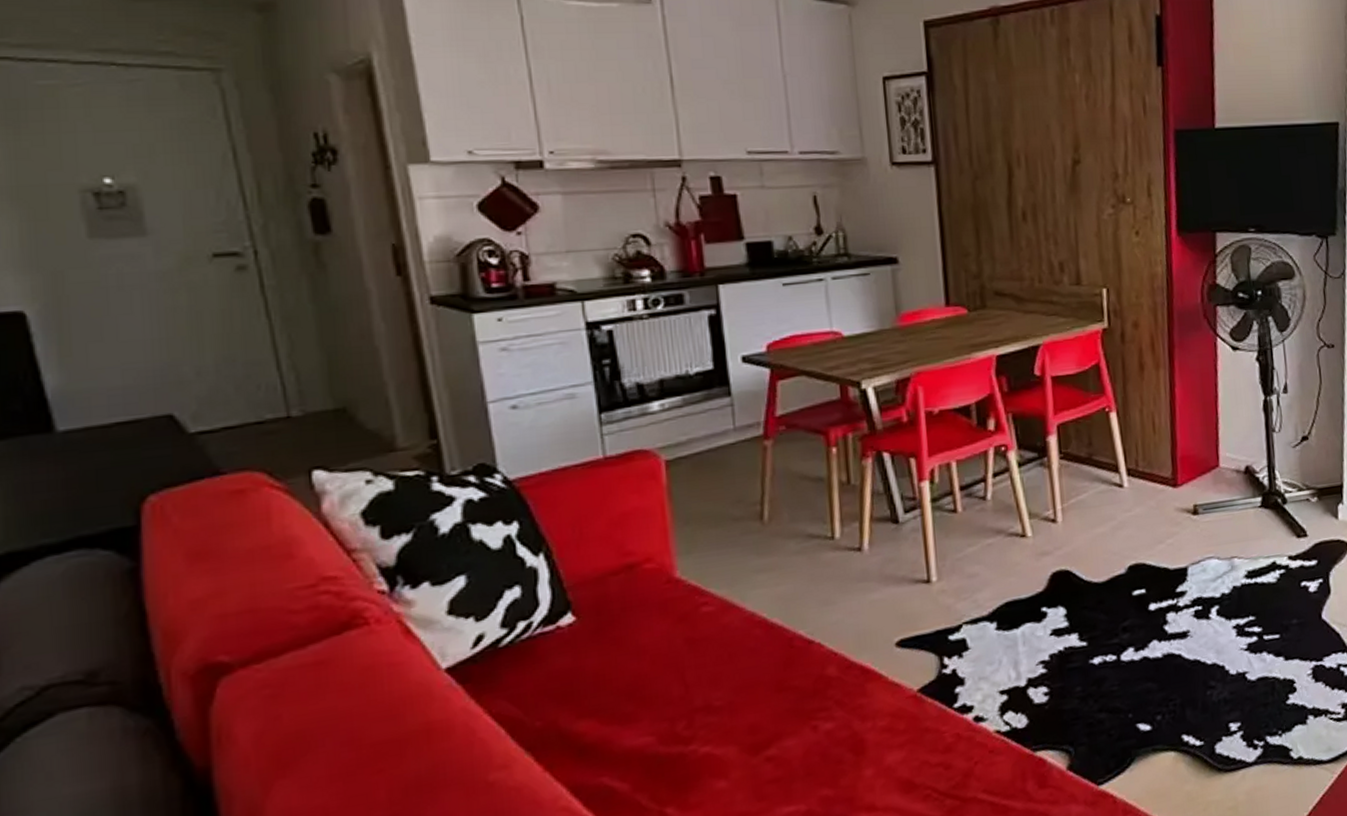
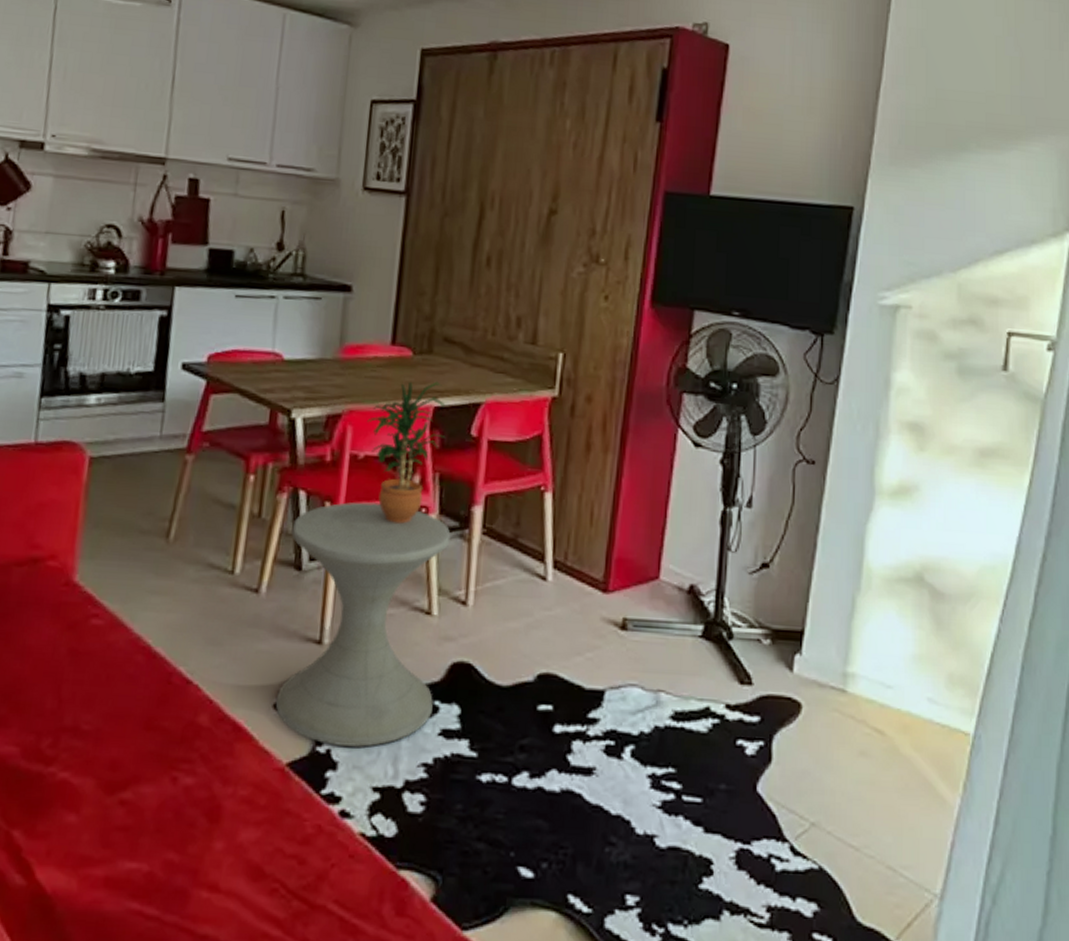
side table: none [882,449,1042,666] -> present [275,502,451,748]
potted plant: none [936,332,1012,465] -> present [367,381,446,524]

